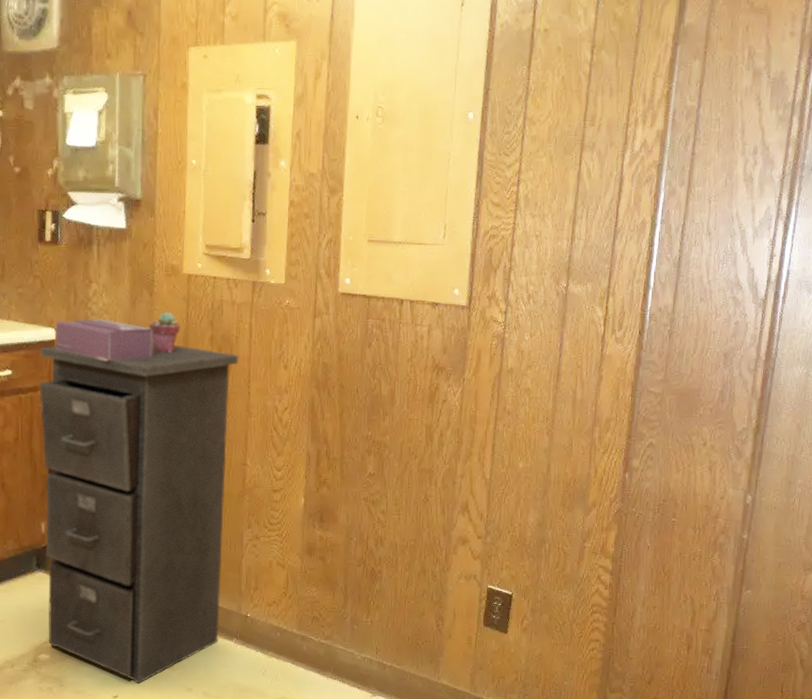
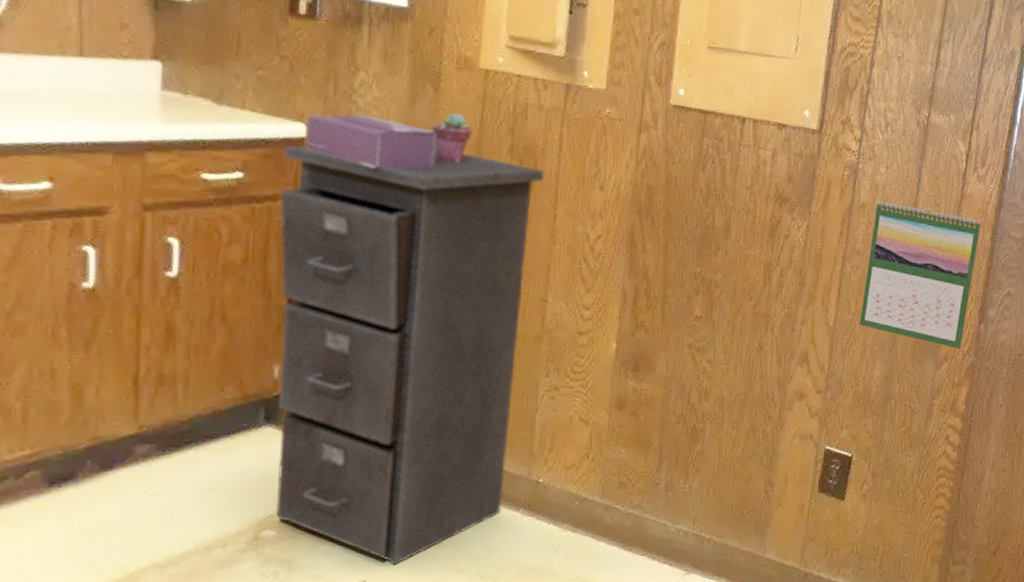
calendar: none [512,365,622,497] -> present [859,201,982,349]

